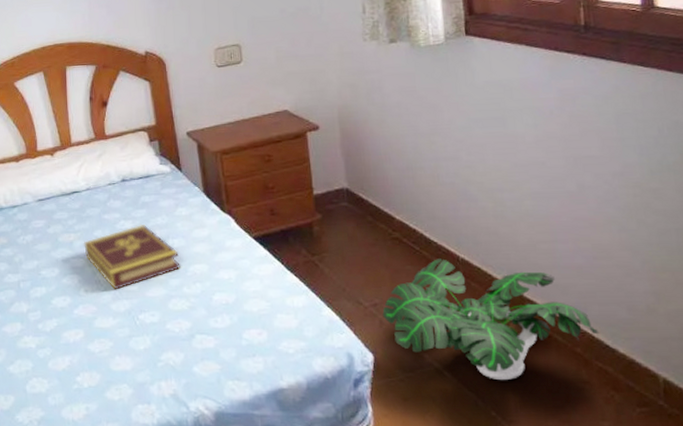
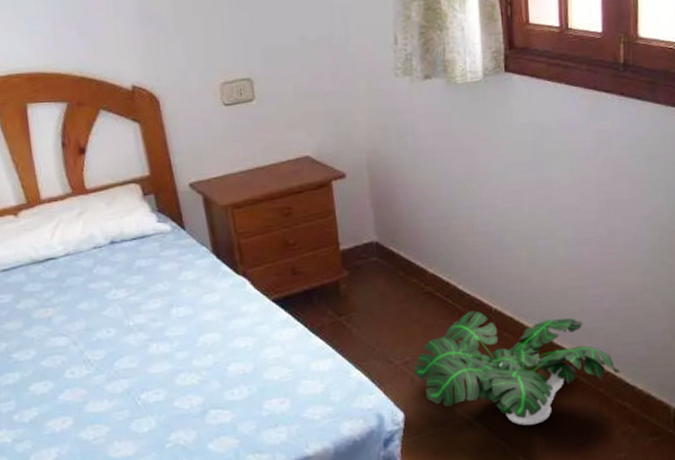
book: present [83,224,180,290] -> none [64,292,188,369]

